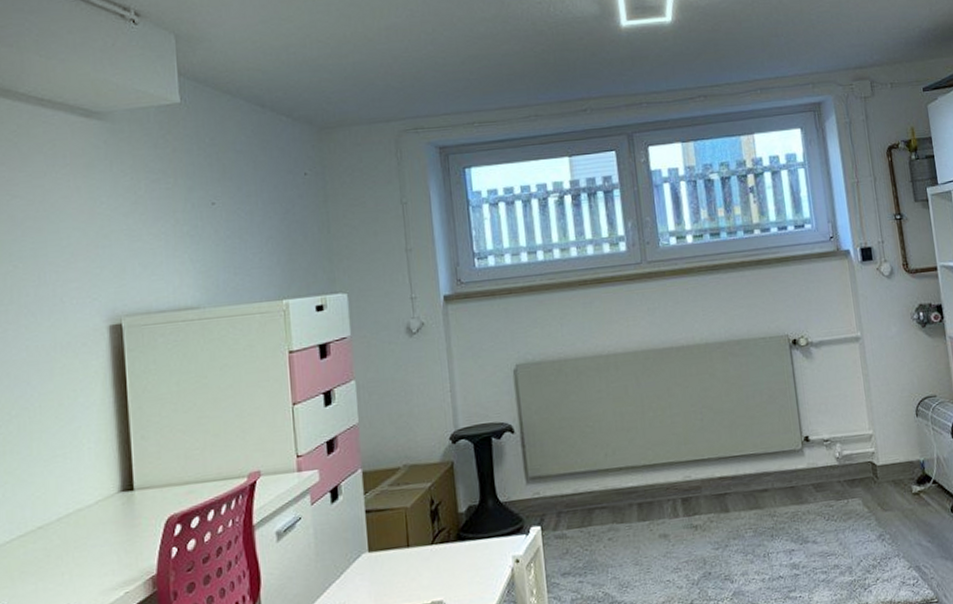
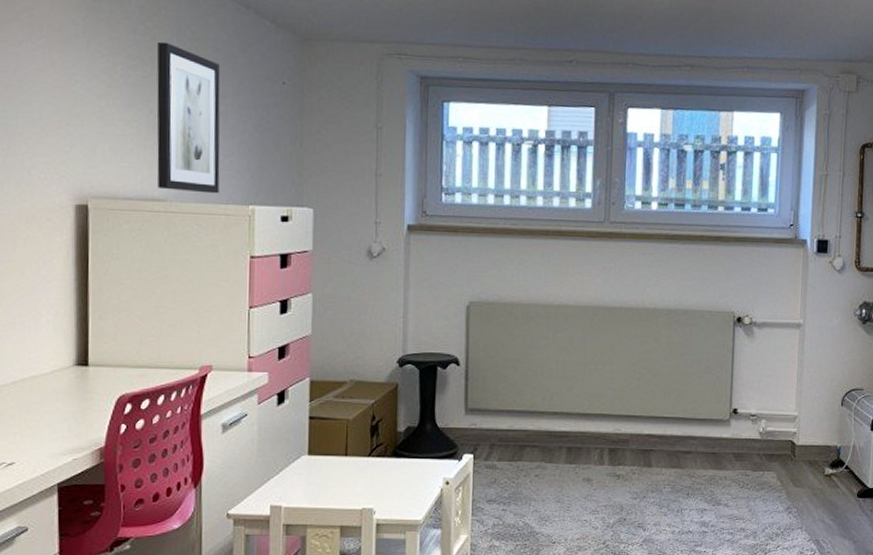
wall art: none [179,151,252,297] -> present [157,41,221,194]

